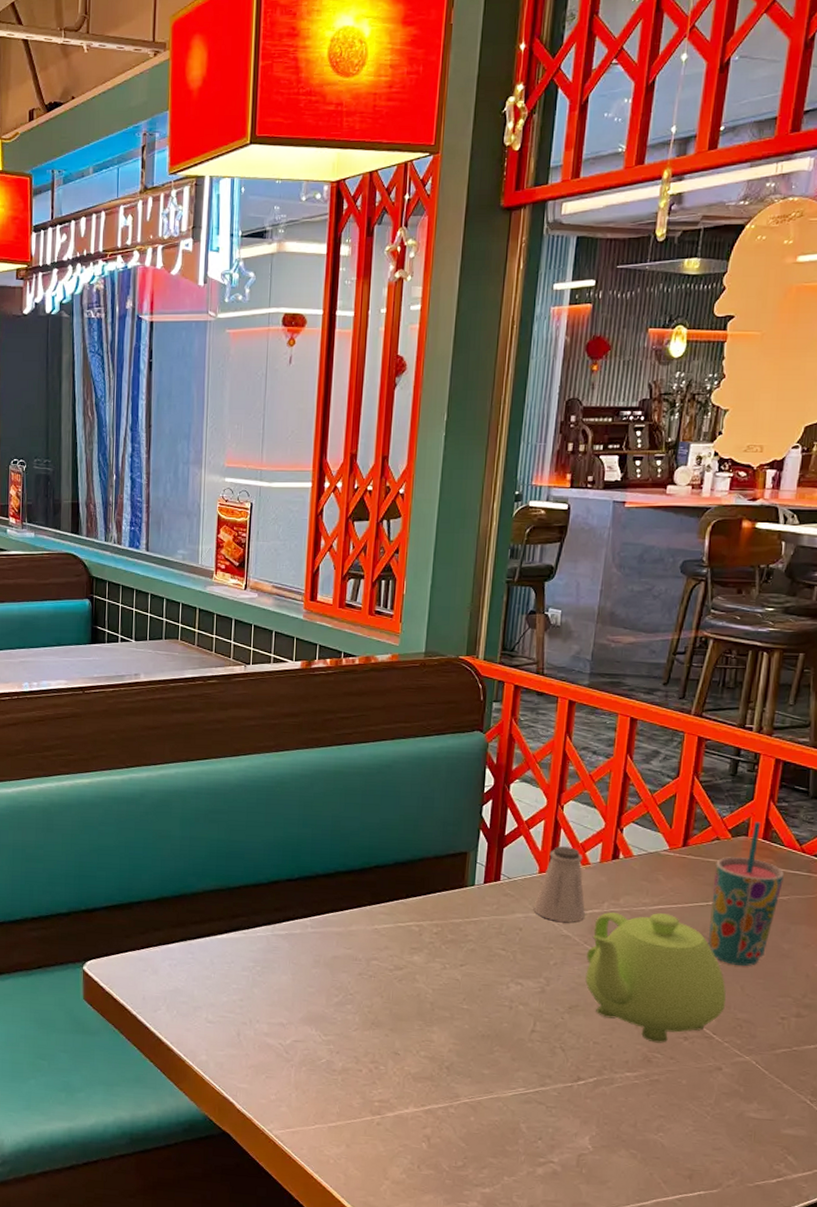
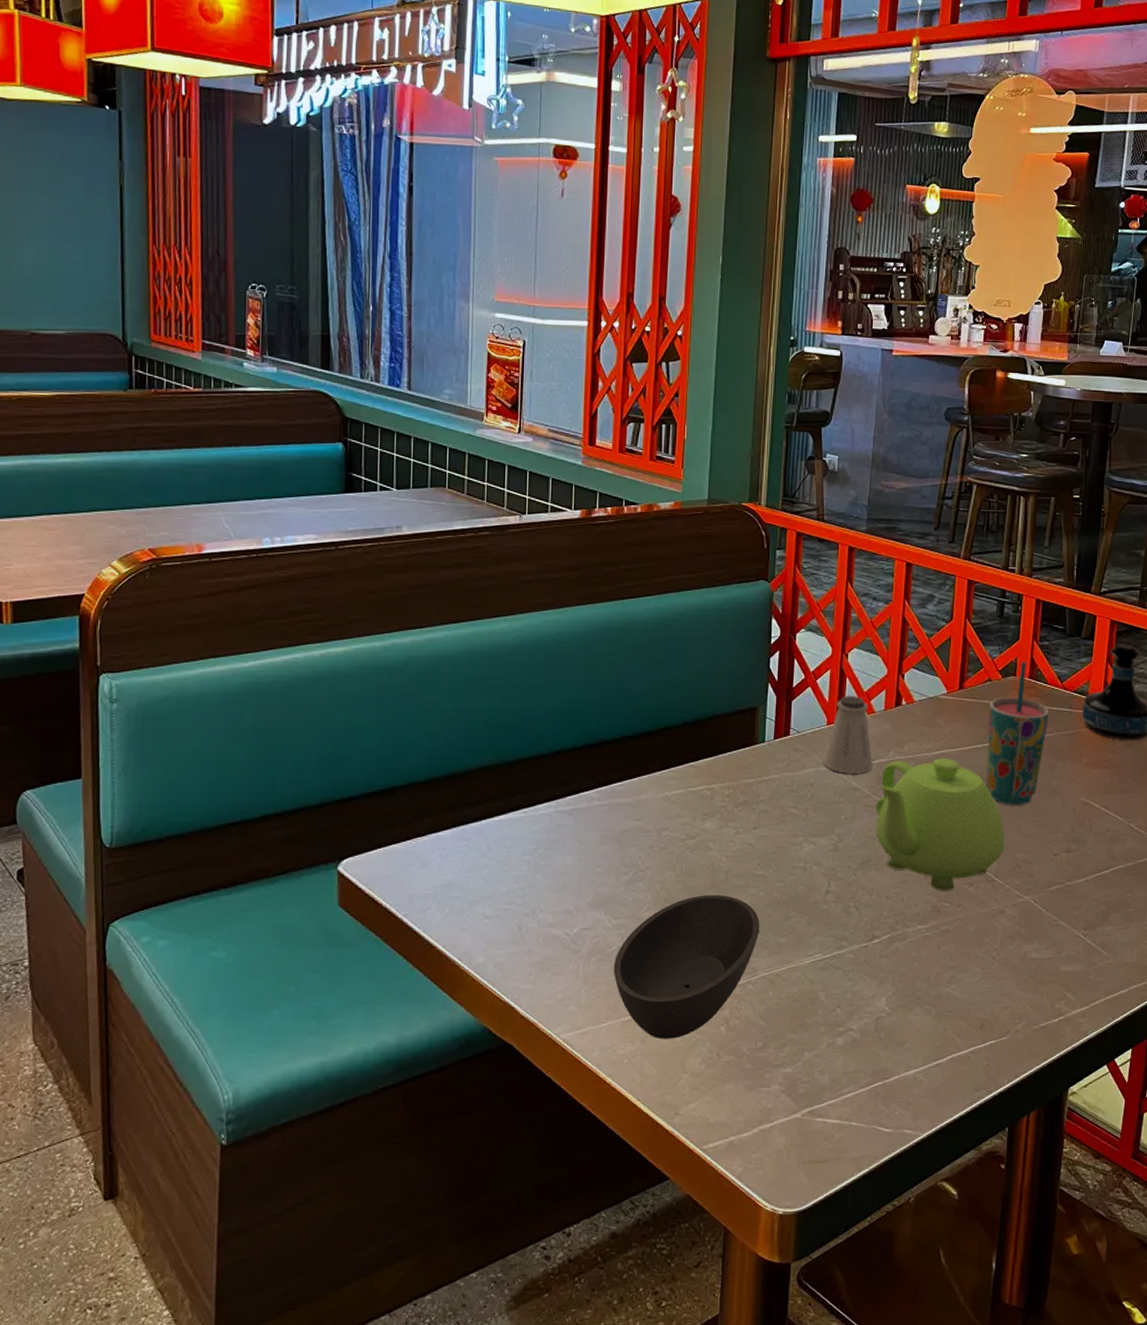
bowl: none [322,1022,464,1148] -> present [613,894,760,1039]

